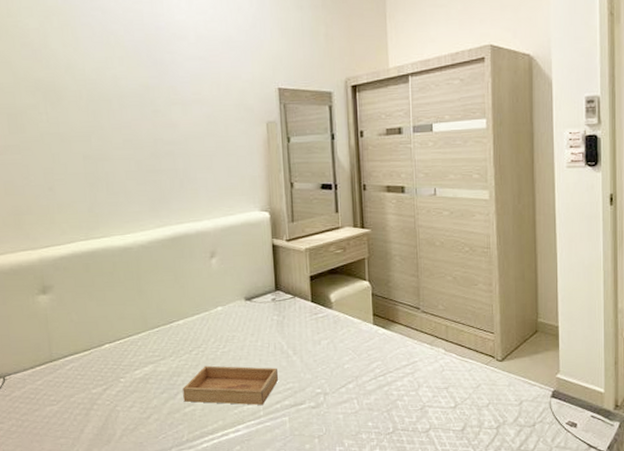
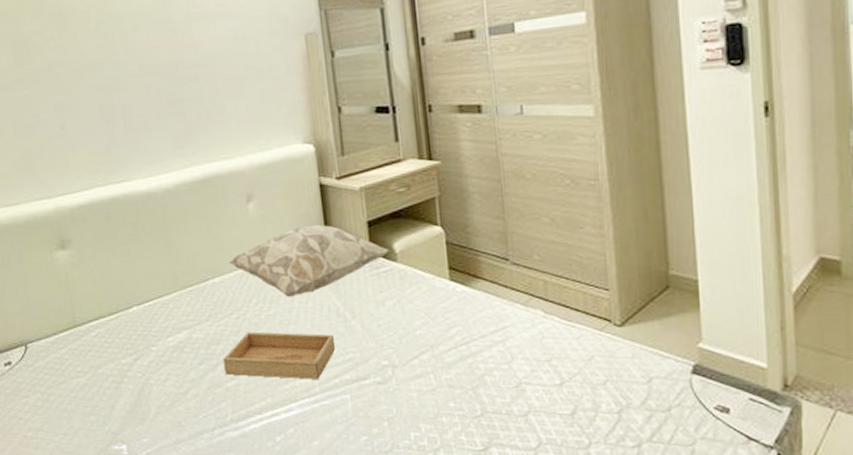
decorative pillow: none [192,277,328,337] -> present [229,224,391,297]

